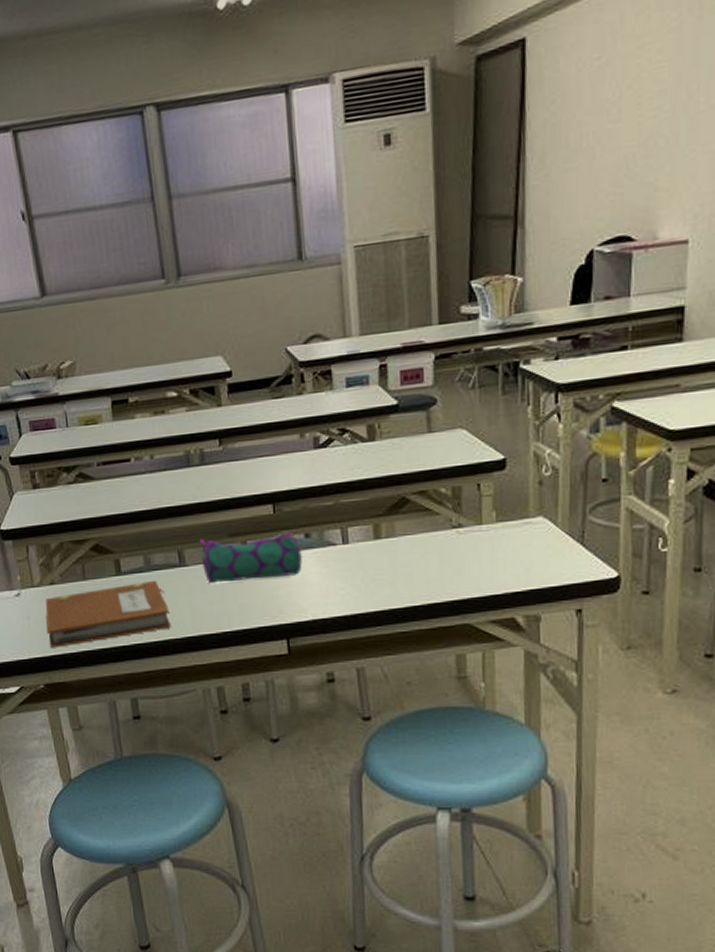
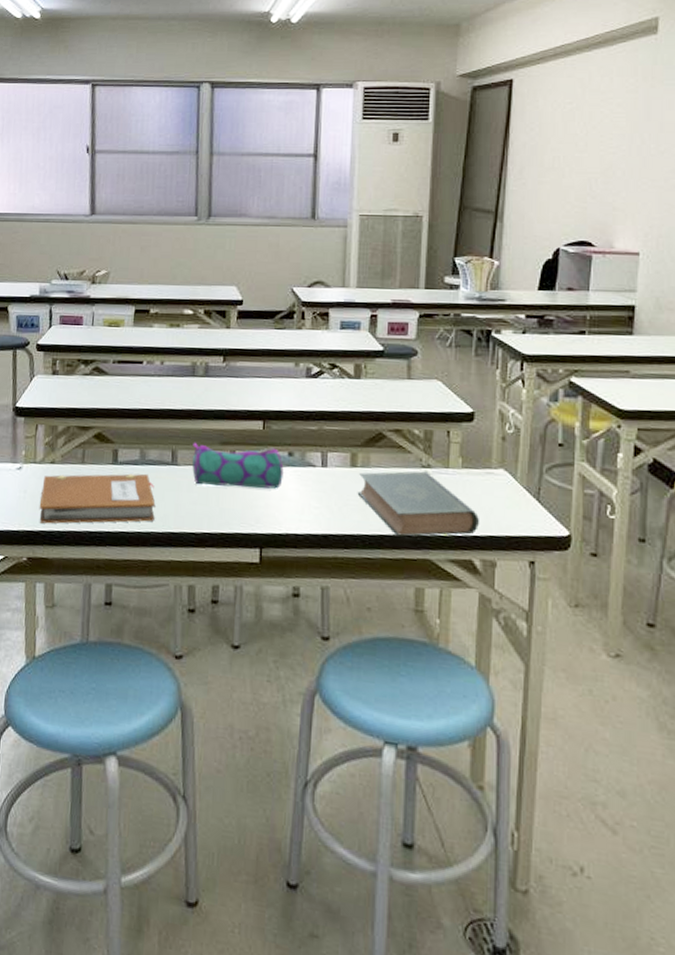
book: none [384,532,519,605] -> present [357,471,479,537]

